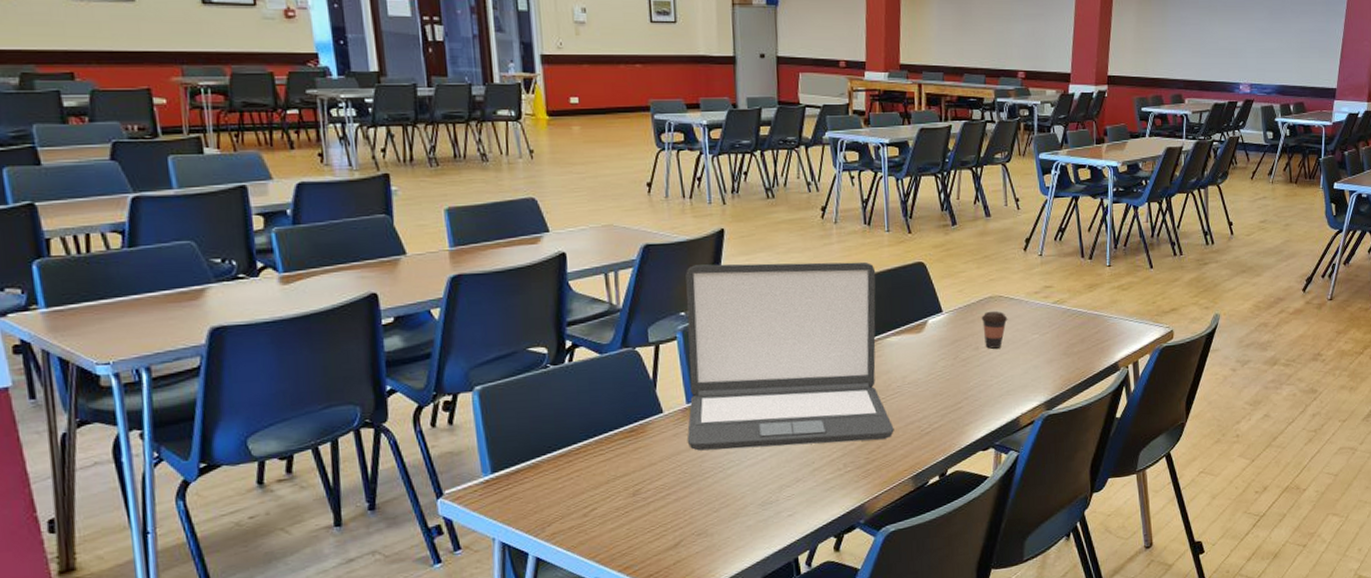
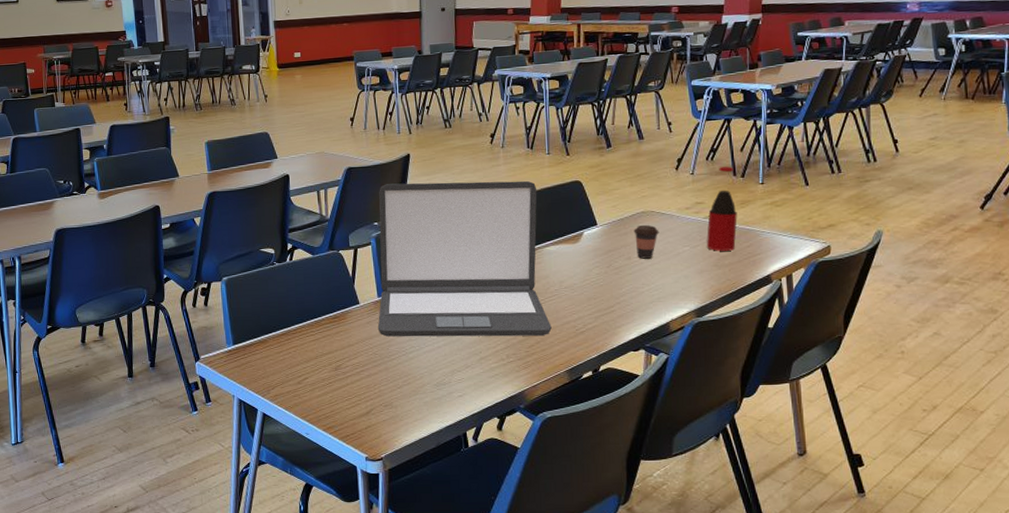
bottle: none [1056,248,1086,338] -> present [707,166,737,251]

